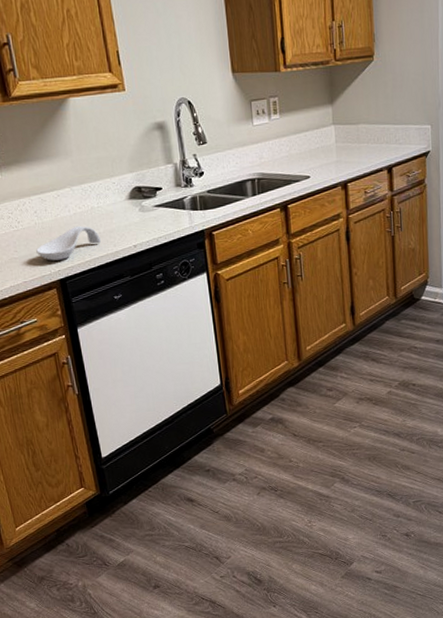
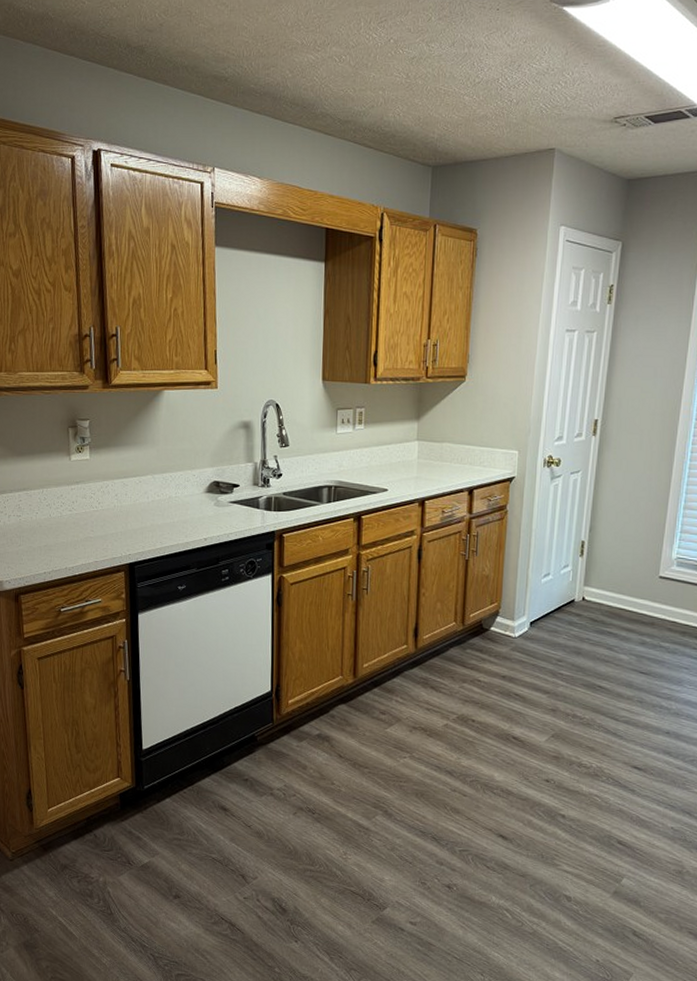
spoon rest: present [36,226,101,261] -> none [111,513,173,545]

